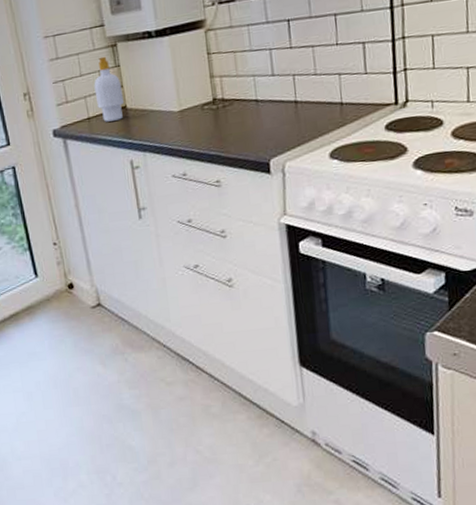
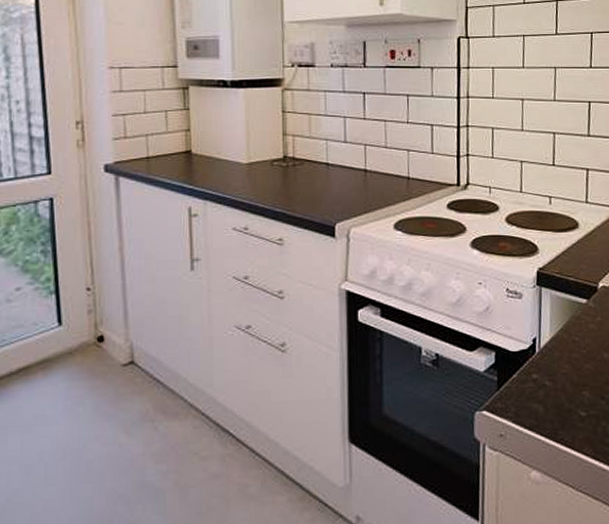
soap bottle: present [94,56,124,122] -> none [158,97,189,164]

